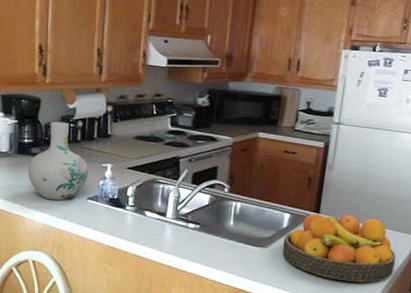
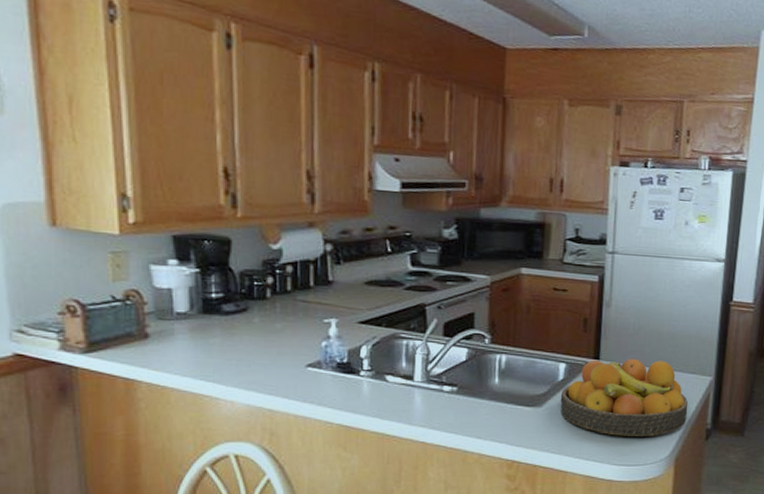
vase: present [27,121,89,201] -> none [218,267,305,372]

